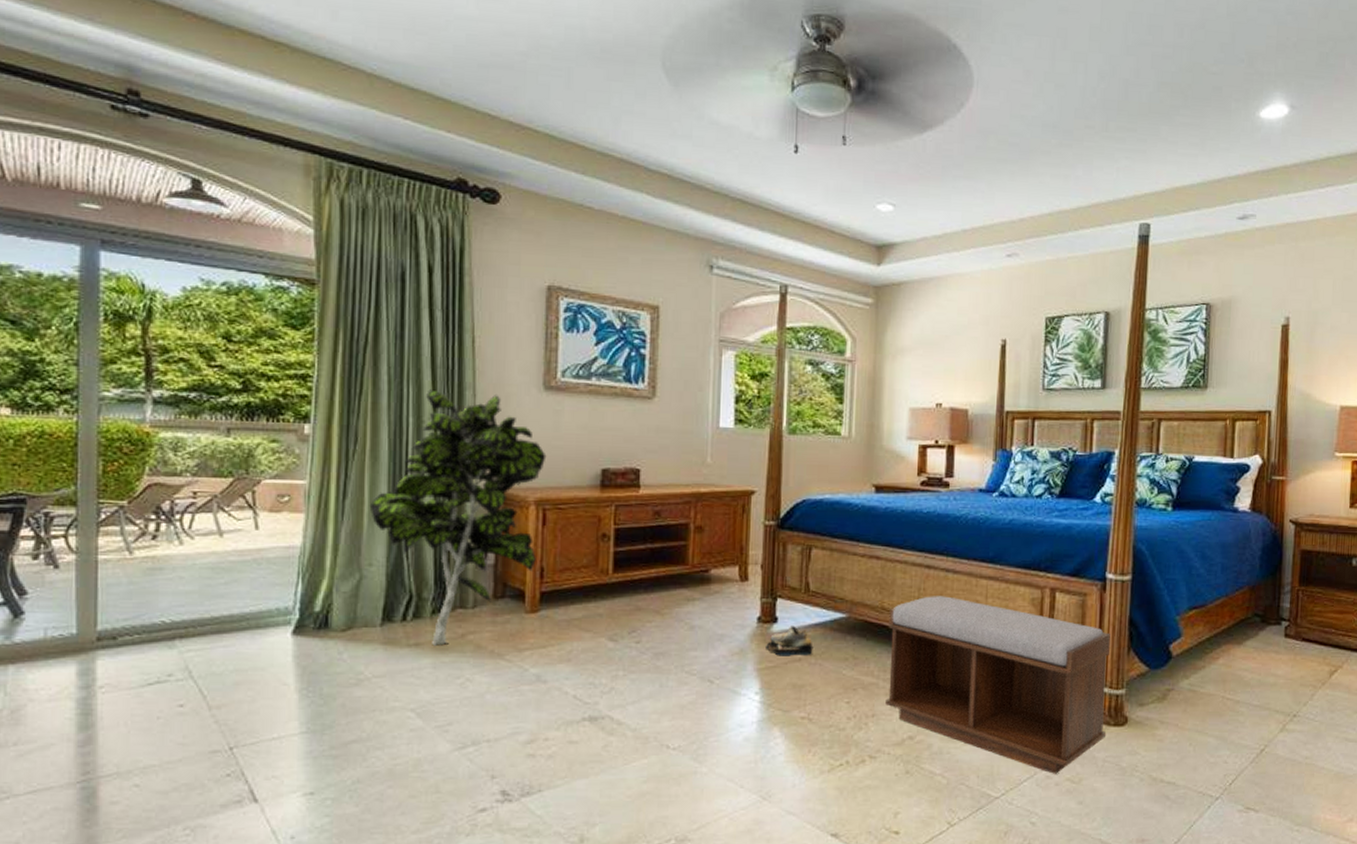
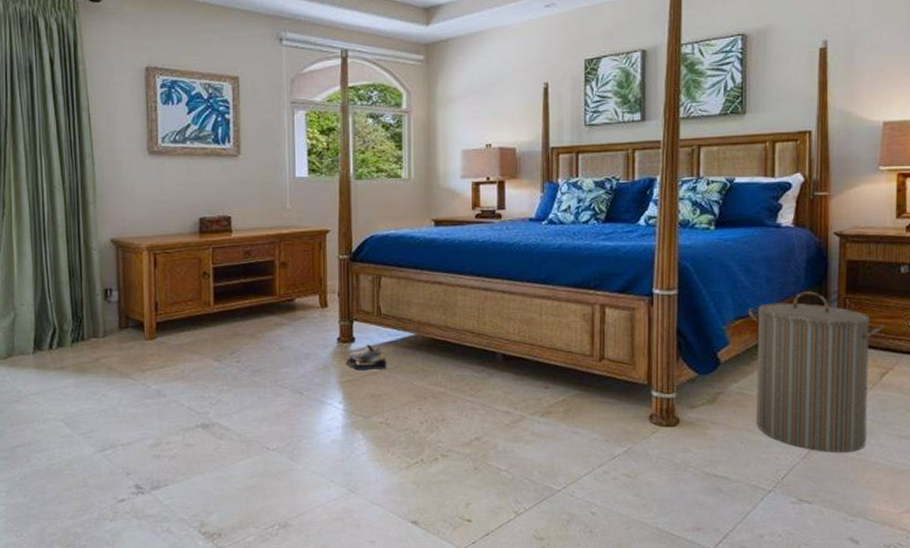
indoor plant: present [369,389,547,646] -> none [17,160,154,369]
bench: present [885,596,1110,774] -> none [453,314,659,470]
laundry hamper: none [1201,582,1335,756] -> present [747,291,885,452]

